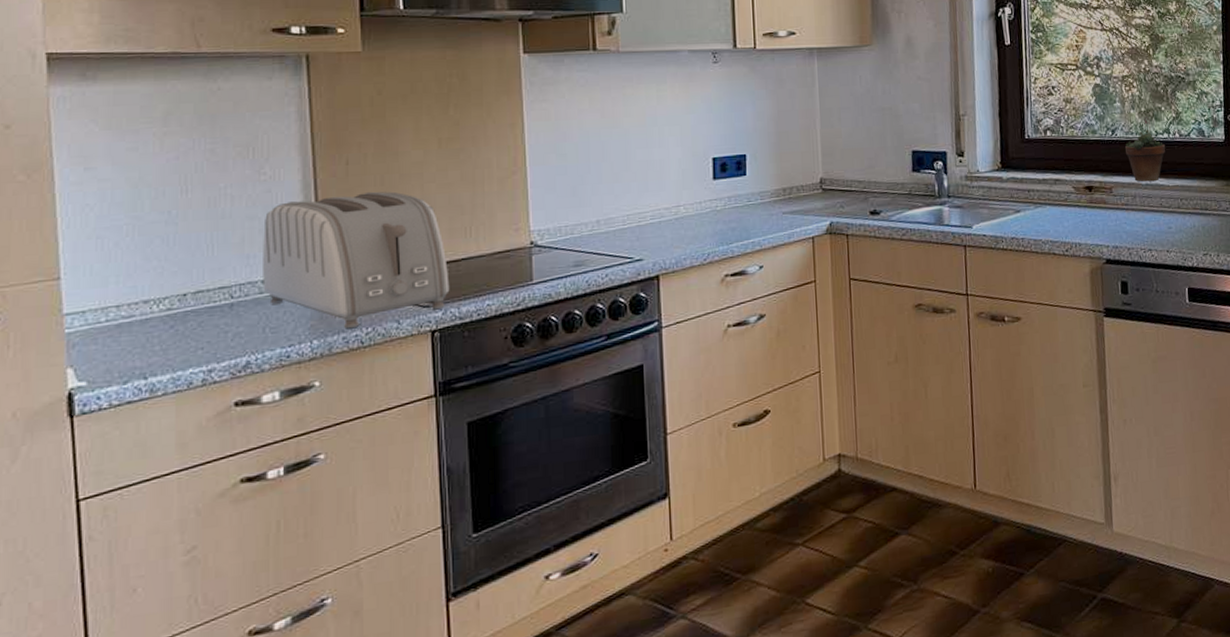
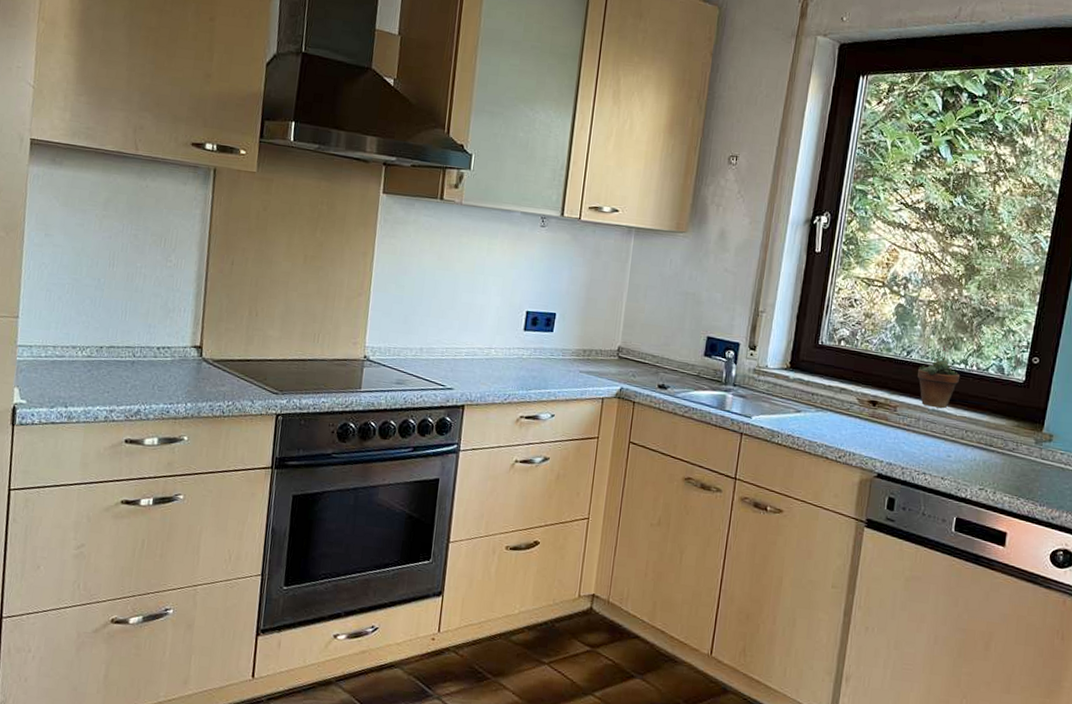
toaster: present [263,191,450,329] -> none [157,287,297,400]

